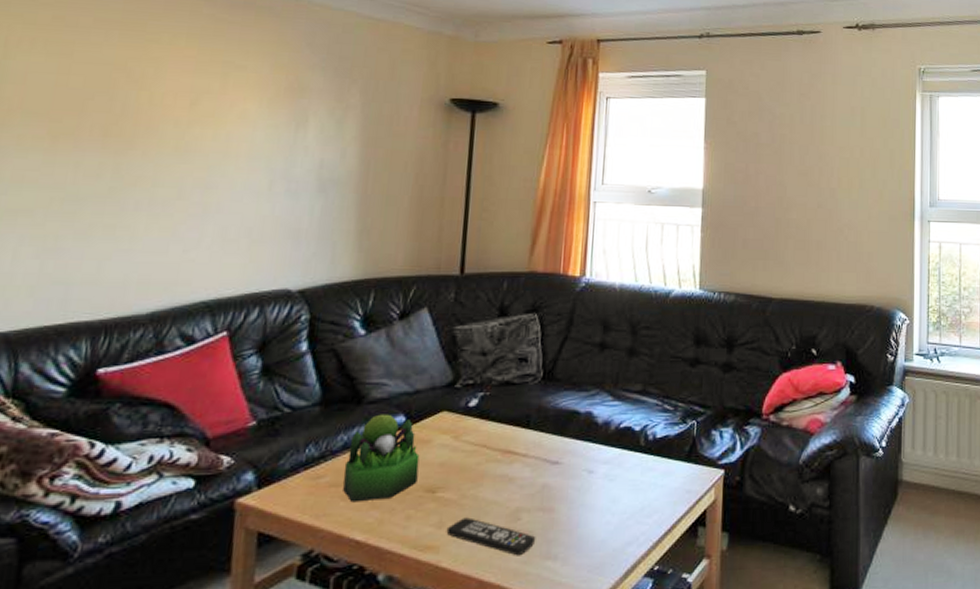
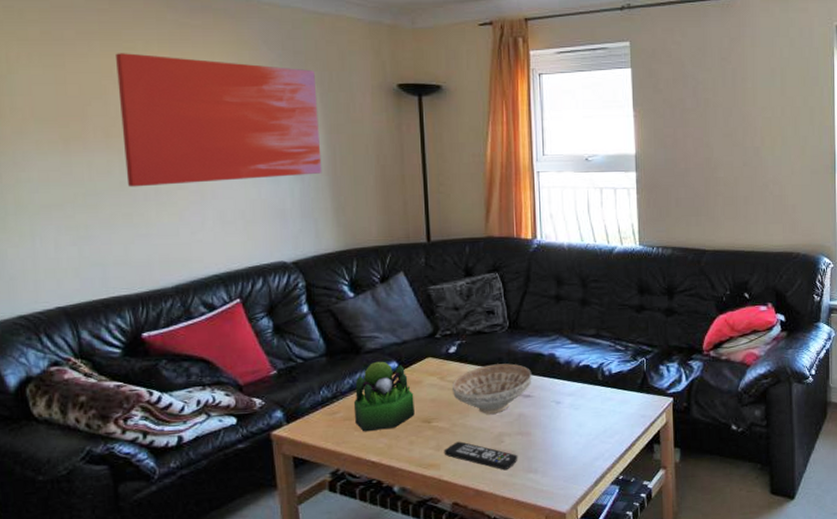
wall art: none [118,45,360,195] -> present [116,53,322,187]
decorative bowl: none [466,422,564,484] -> present [451,363,532,414]

